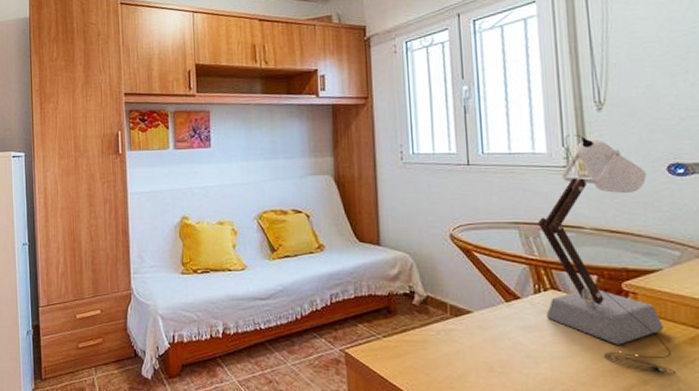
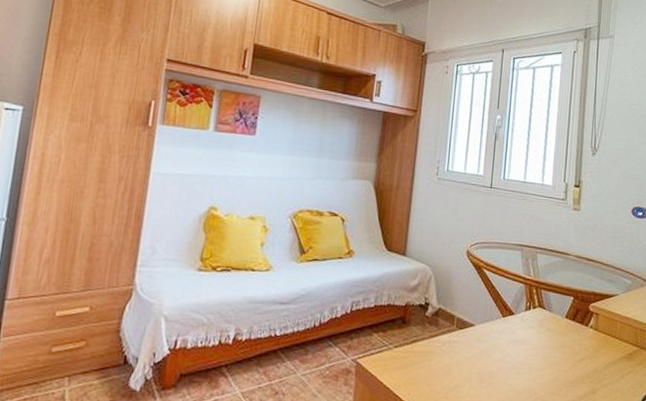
desk lamp: present [538,134,677,375] -> none [532,171,618,385]

